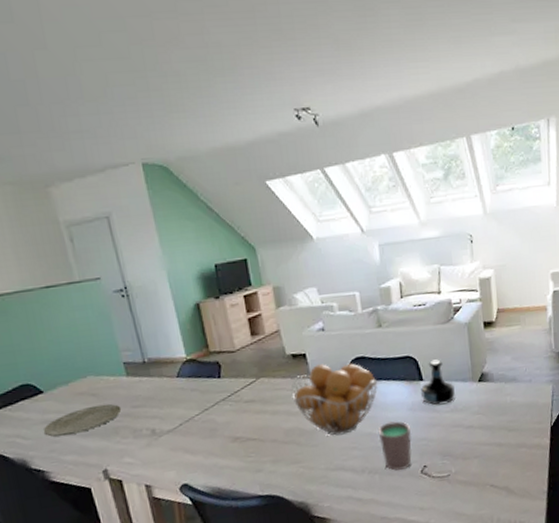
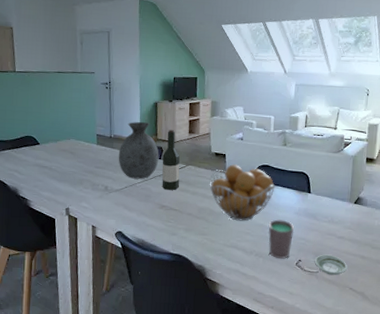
plate: present [42,403,122,437] -> none [33,160,88,178]
vase: none [159,332,219,412] -> present [118,121,159,179]
wine bottle: none [221,334,253,416] -> present [162,129,180,190]
tequila bottle: present [421,359,455,406] -> none [307,179,334,215]
saucer: none [442,450,484,476] -> present [314,254,348,276]

